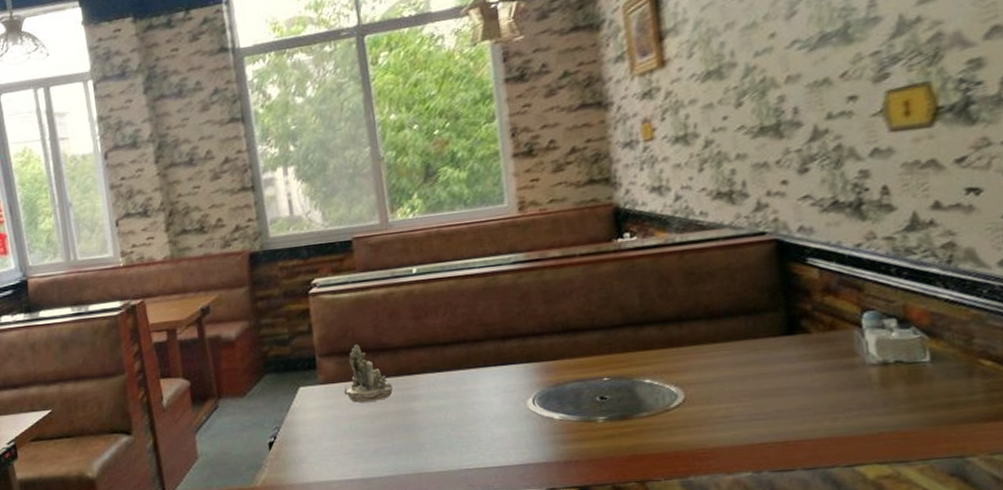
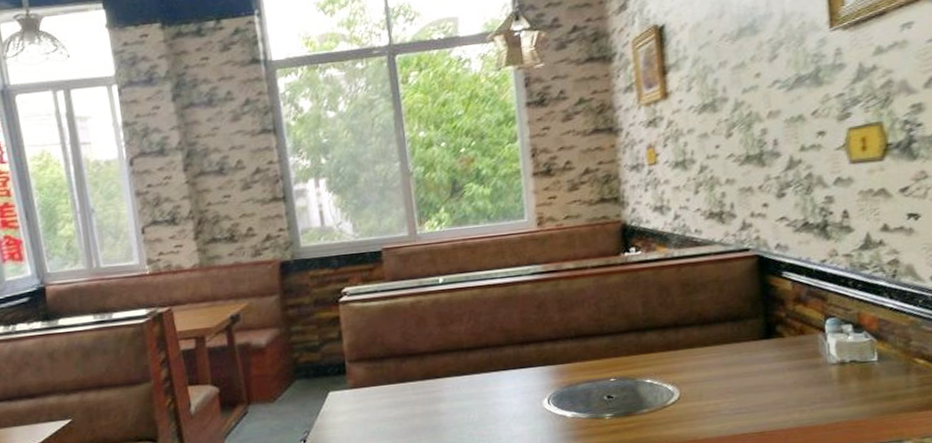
succulent planter: present [344,344,393,403] -> none [372,350,419,406]

